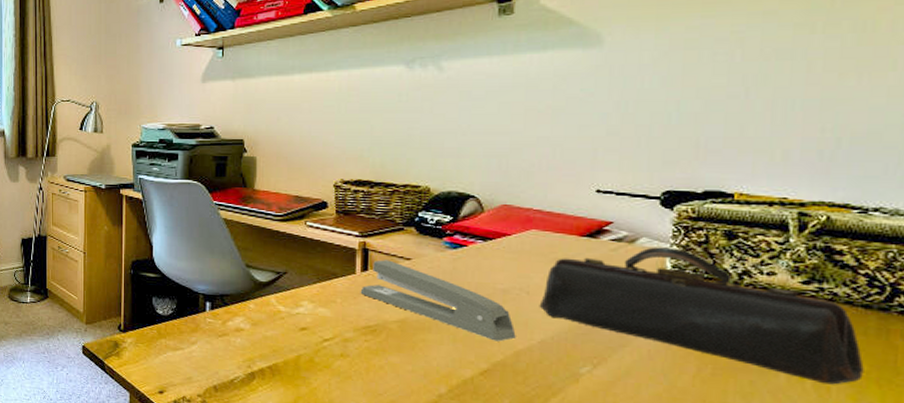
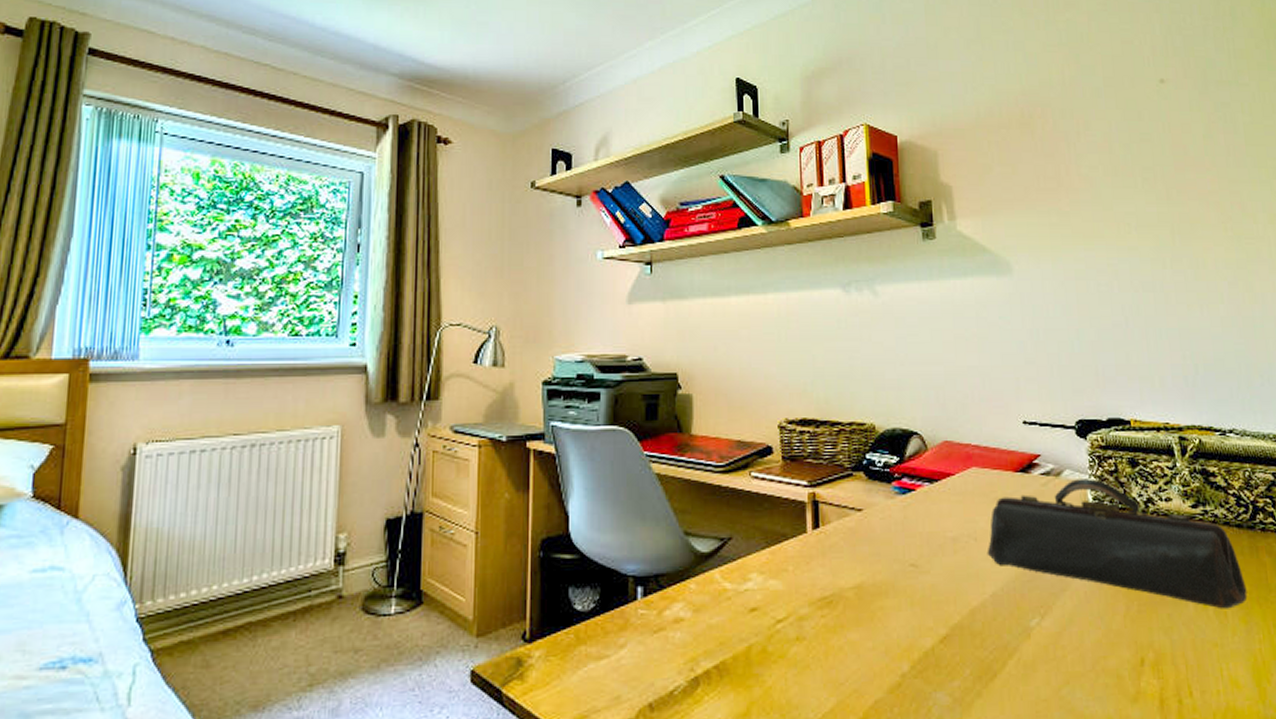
stapler: present [360,260,516,342] -> none [813,513,970,600]

